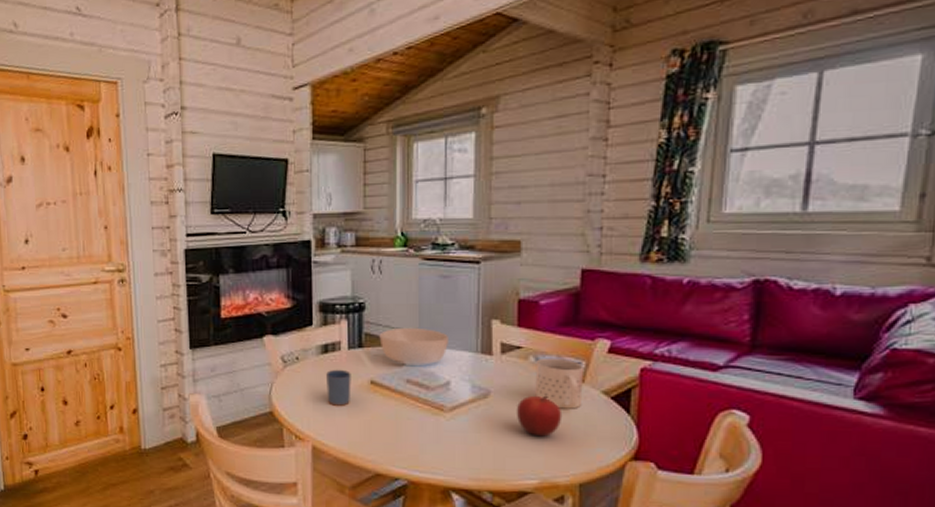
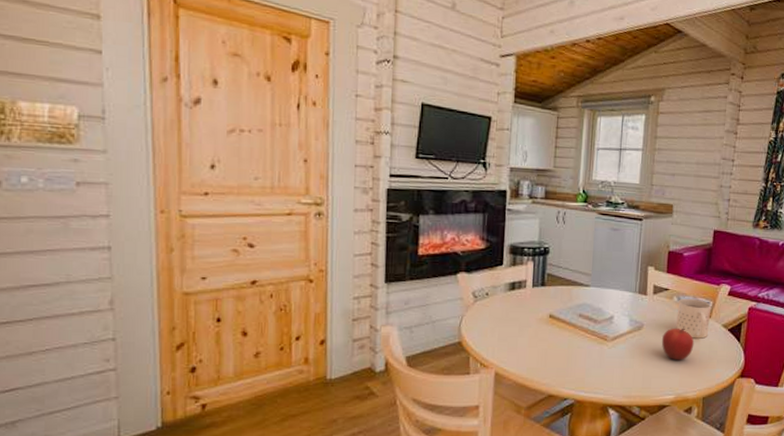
mug: present [326,369,351,406] -> none [511,304,534,337]
bowl: present [379,327,450,365] -> none [559,270,615,302]

